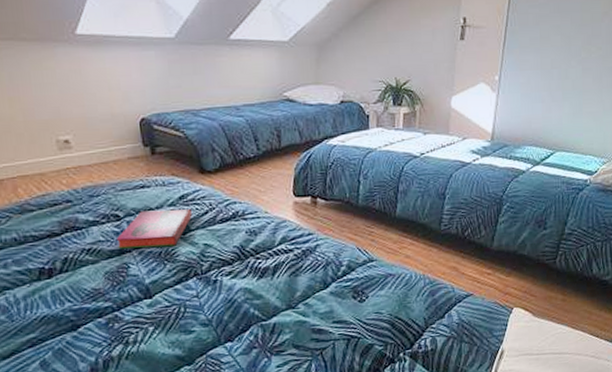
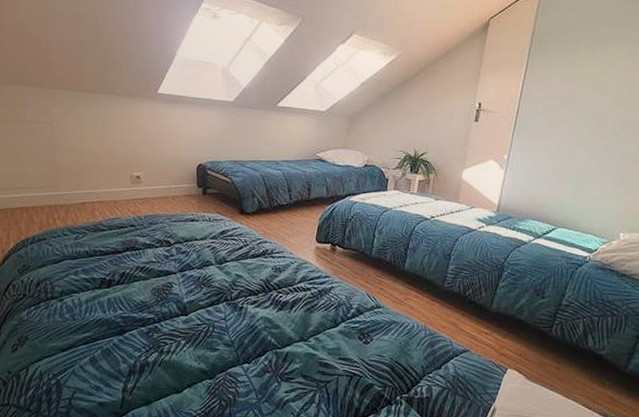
hardback book: present [116,209,192,249] -> none [165,241,229,273]

